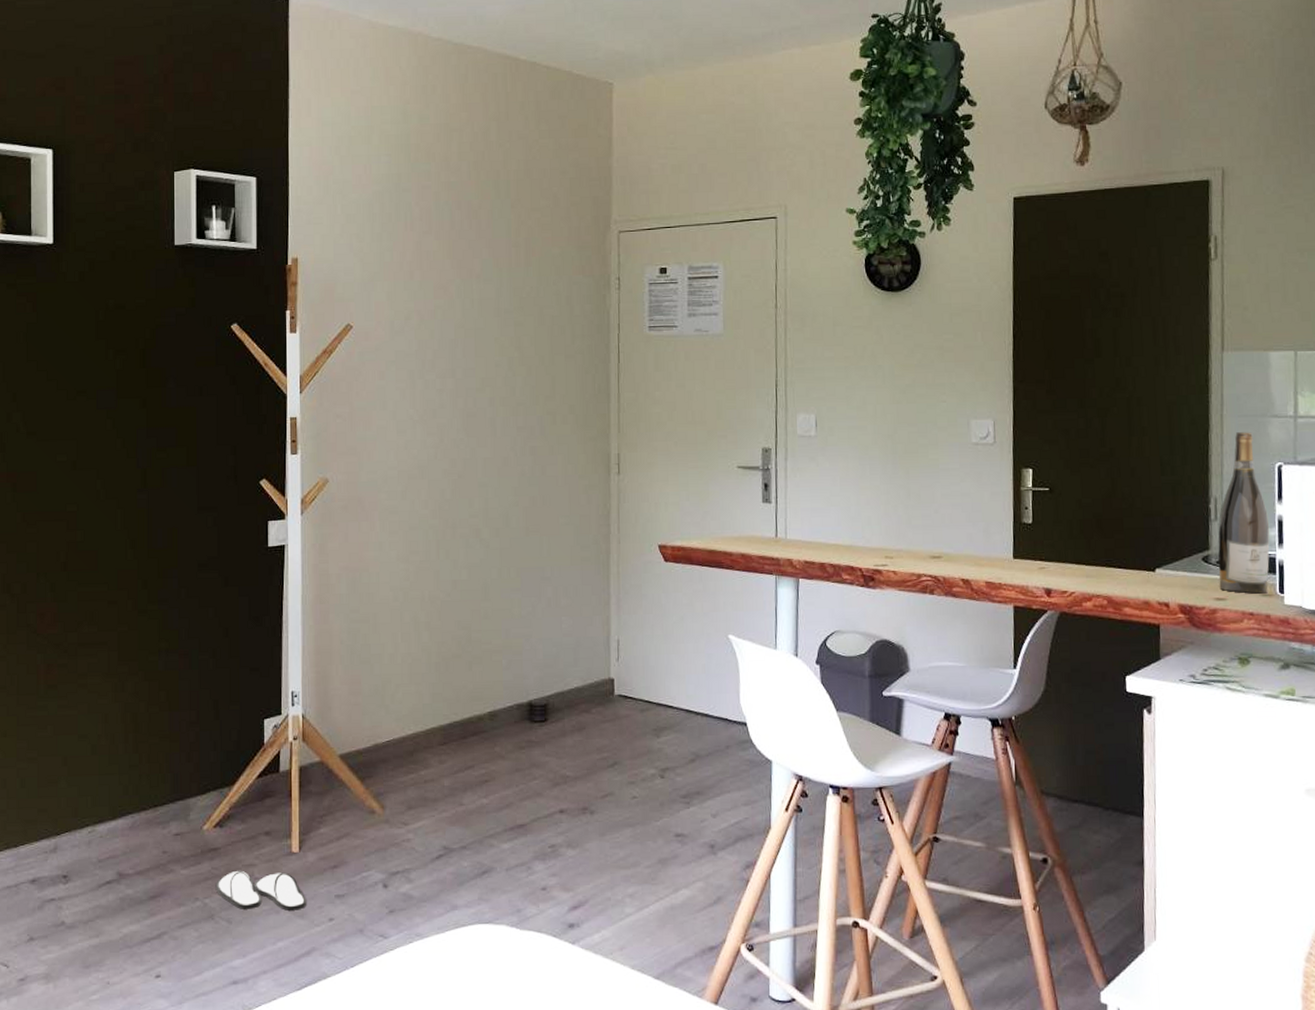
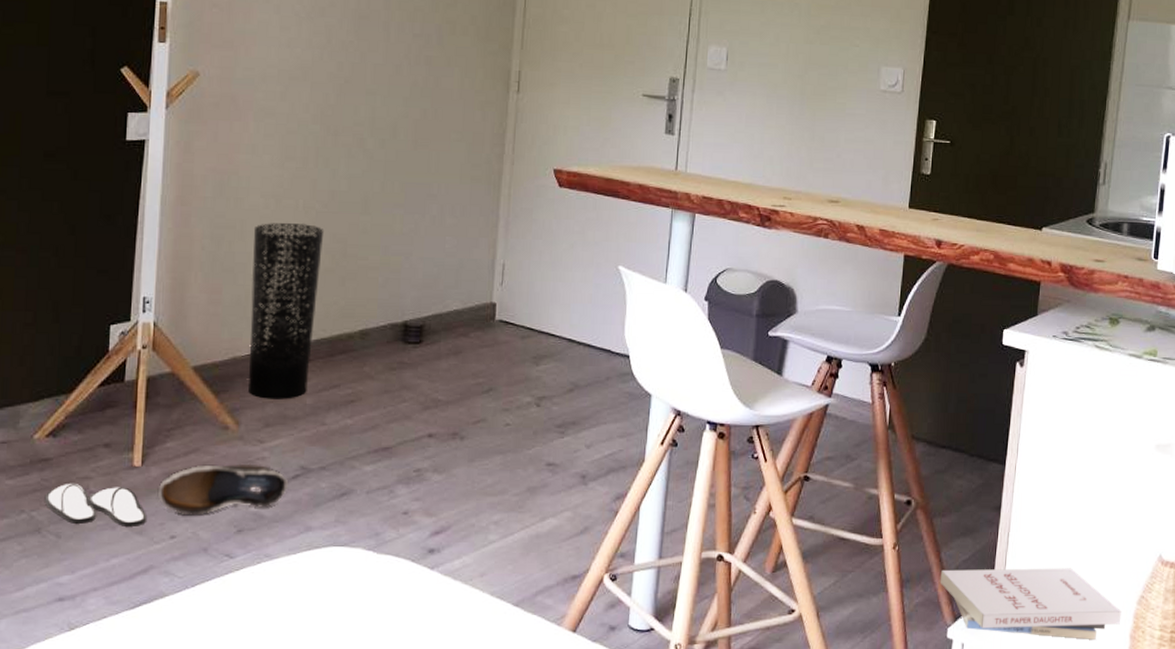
shoe: none [315,845,434,898] -> present [157,463,289,516]
umbrella stand: none [385,613,450,783] -> present [248,223,325,399]
books: none [1086,924,1290,1002] -> present [940,568,1122,640]
wine bottle: present [1218,432,1270,594] -> none [1099,101,1152,258]

